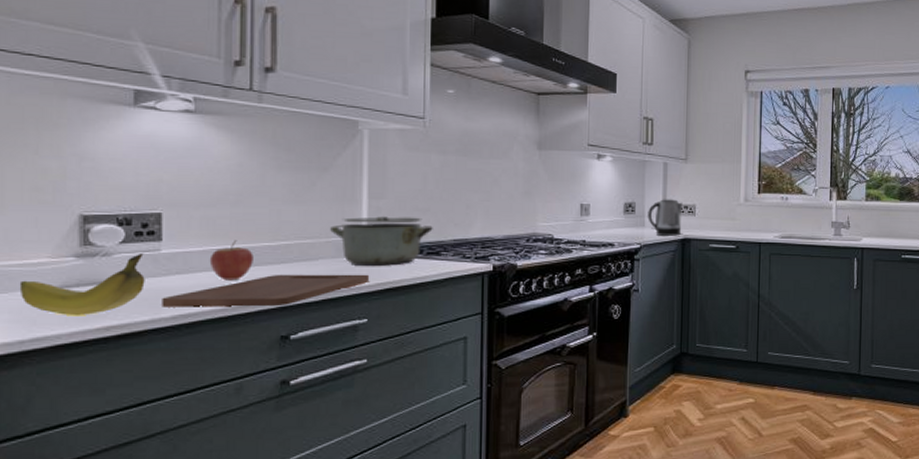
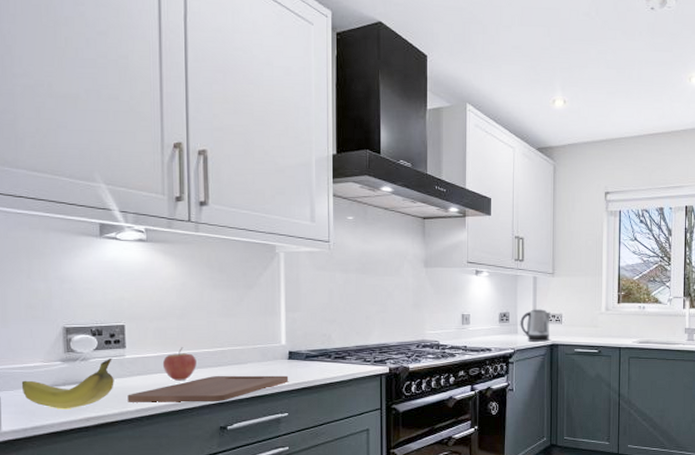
saucepan: present [330,216,433,266] -> none [256,326,339,368]

